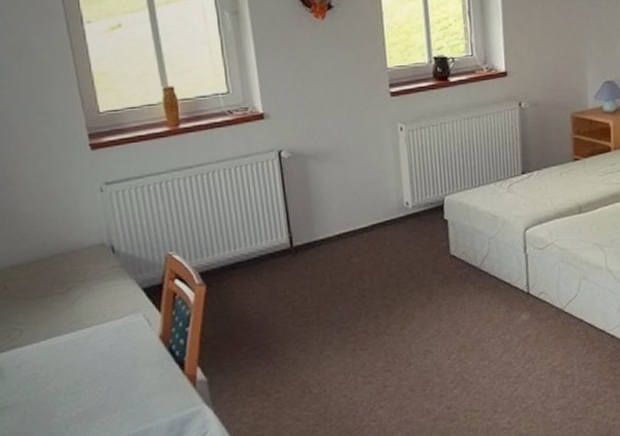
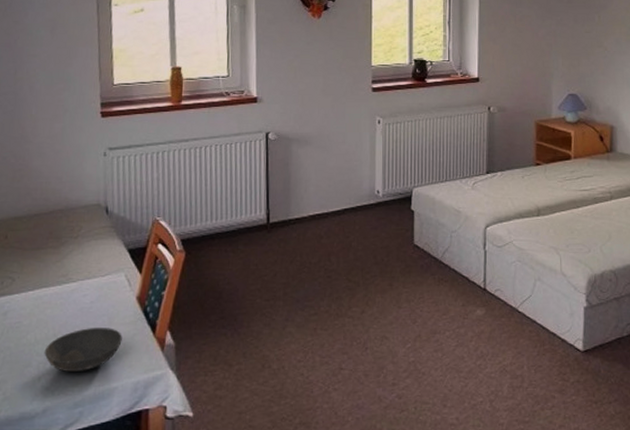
bowl: none [67,370,150,419] -> present [44,328,122,373]

